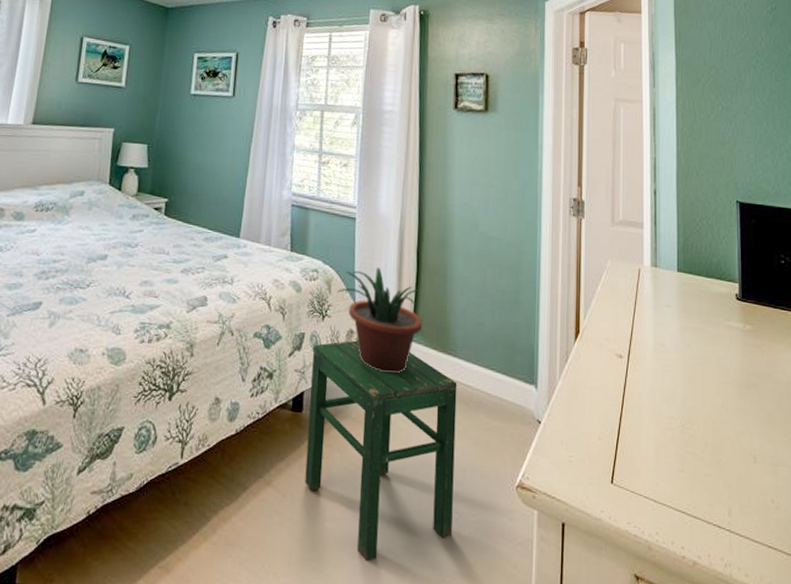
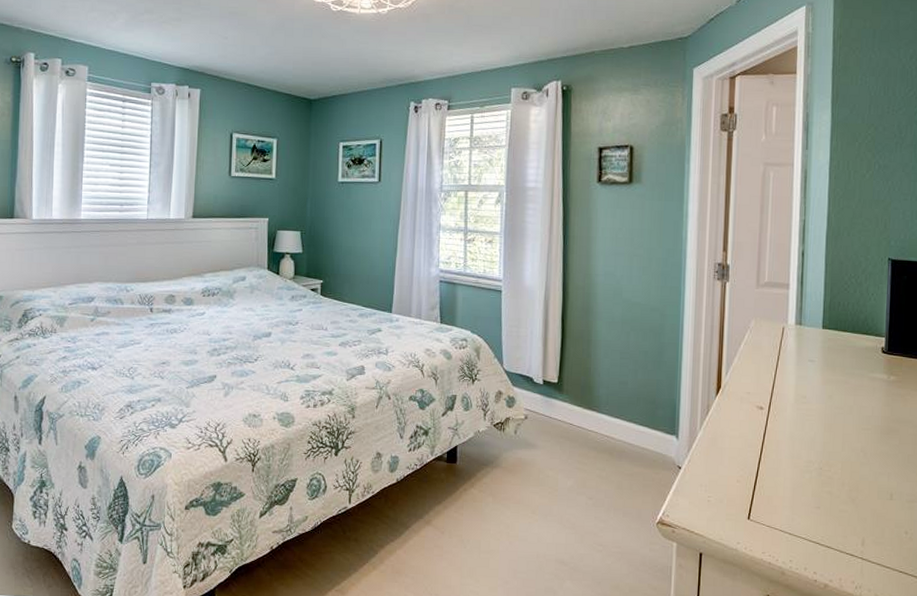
stool: present [305,340,457,562] -> none [461,400,601,585]
potted plant: present [337,267,422,374] -> none [486,334,567,428]

